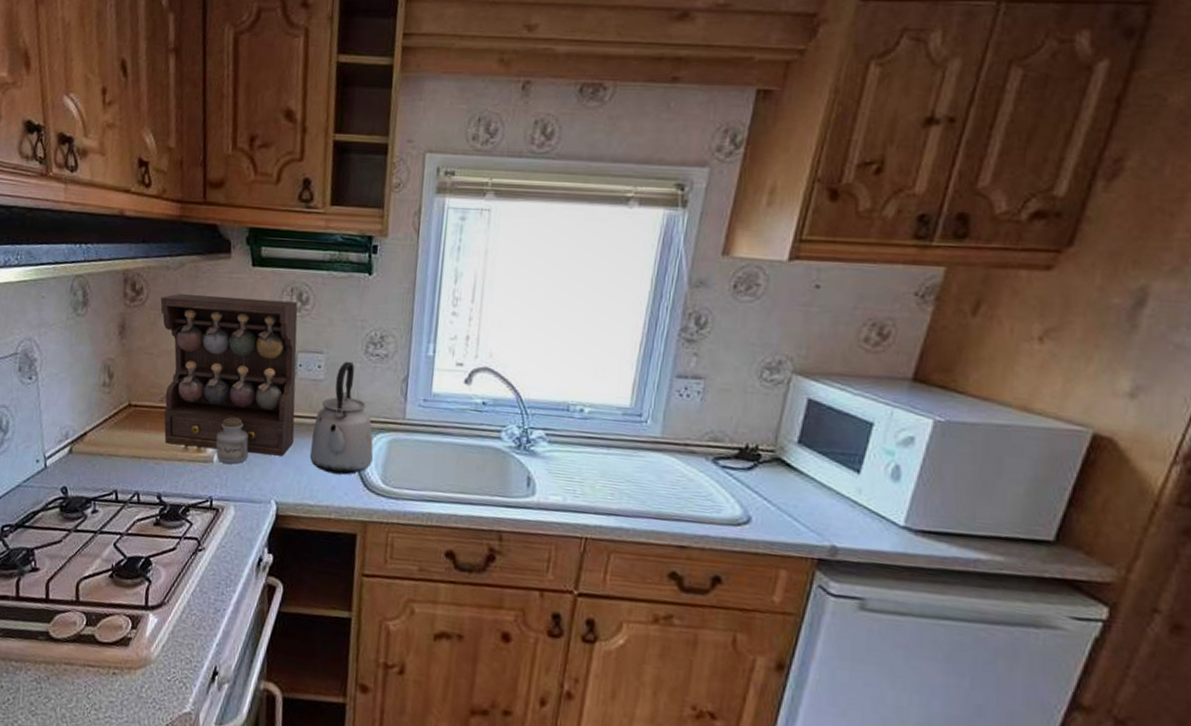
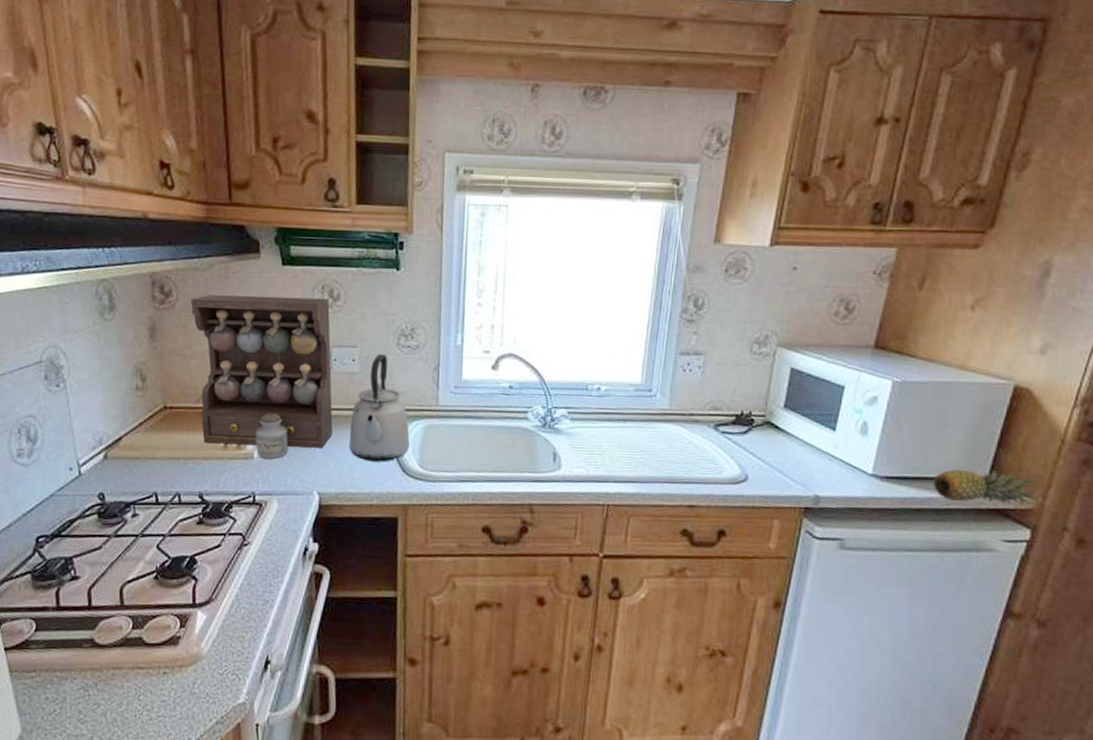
fruit: none [982,528,1122,579] -> present [933,469,1039,506]

